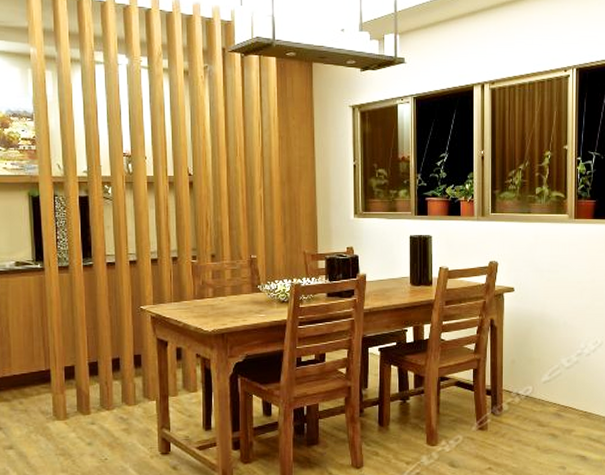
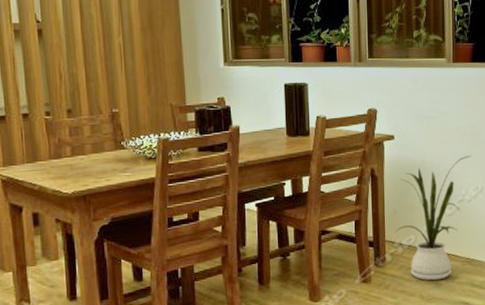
house plant: none [513,310,591,432] -> present [395,156,472,281]

